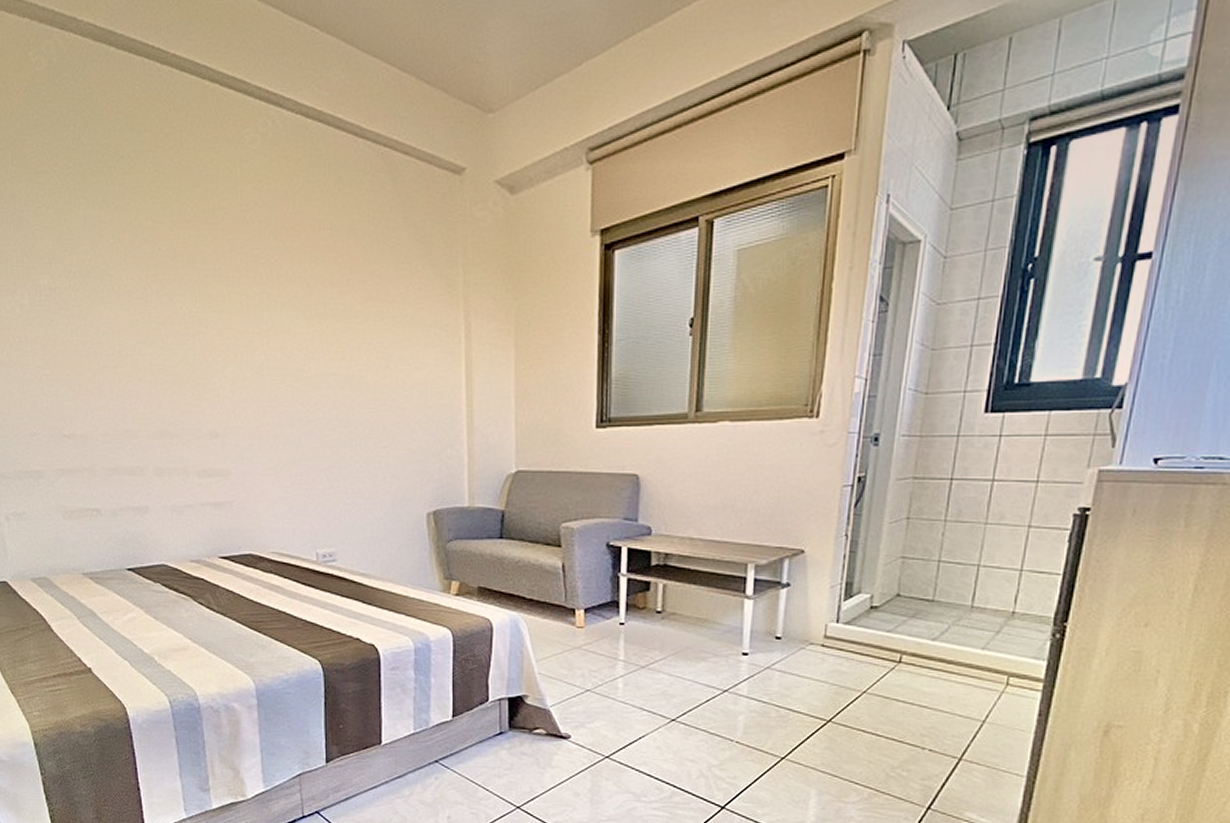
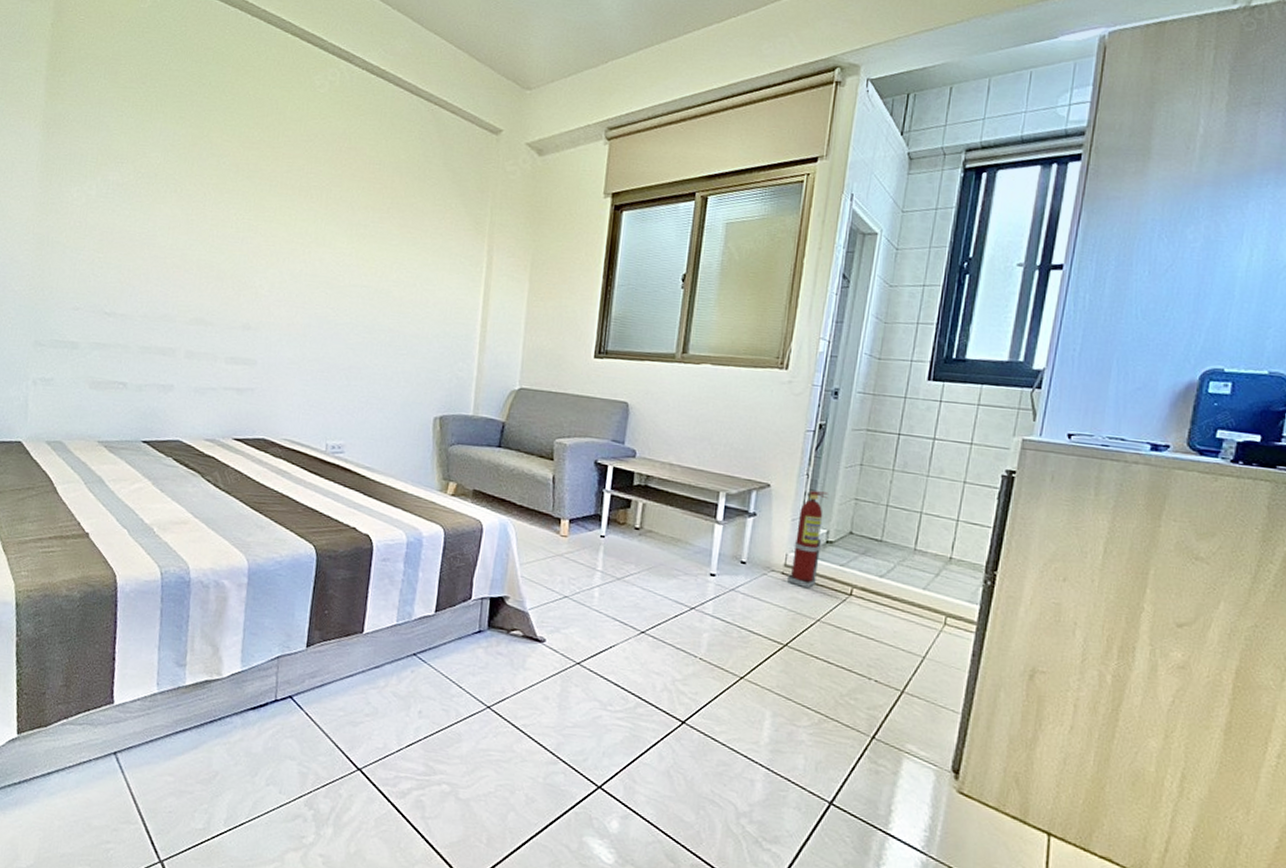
fire extinguisher: none [827,553,872,660] -> present [786,490,830,589]

